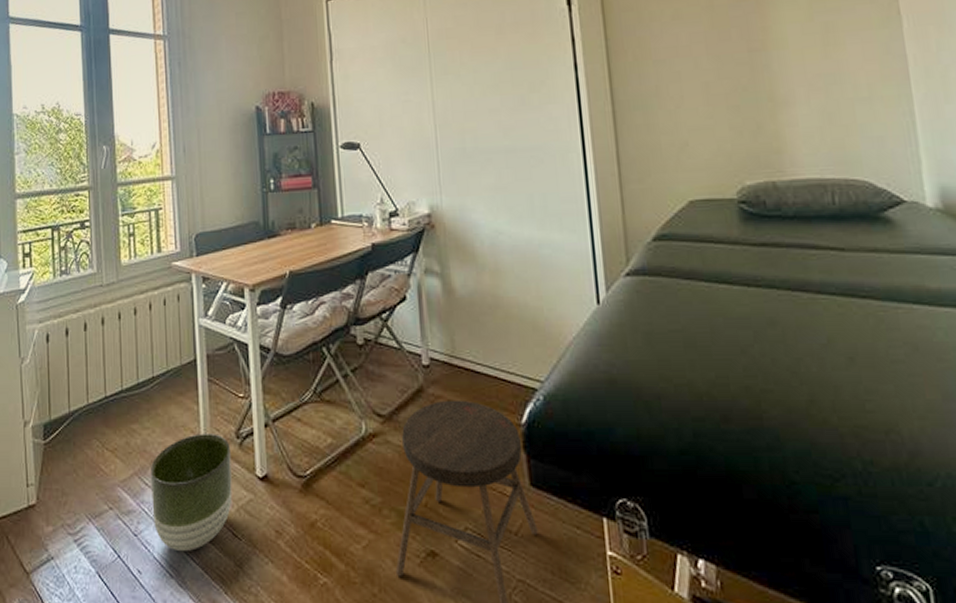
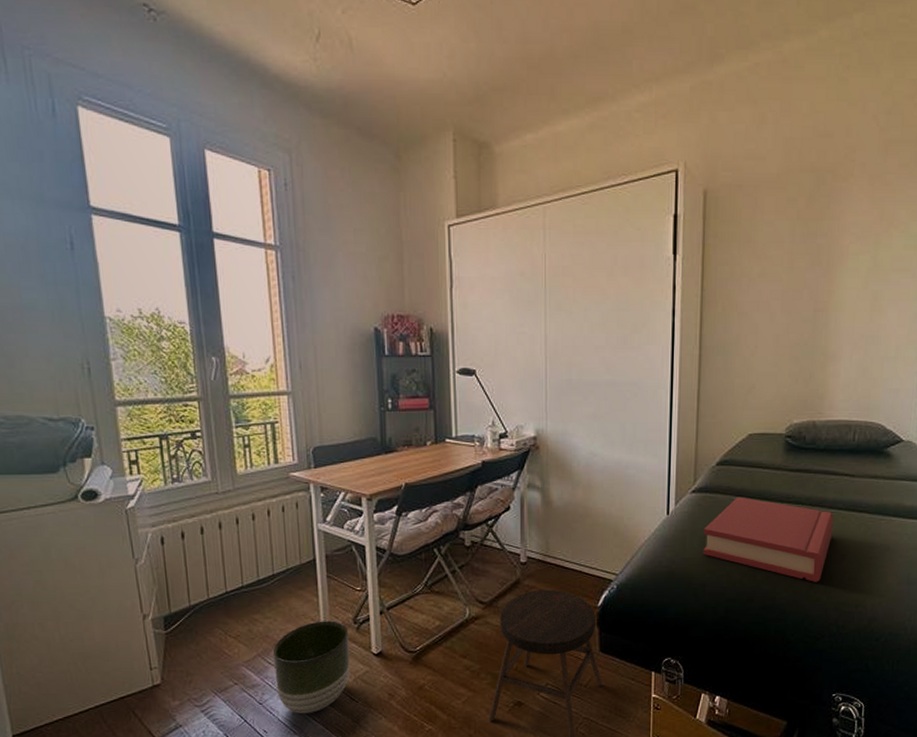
hardback book: none [648,280,829,396] -> present [703,496,834,582]

